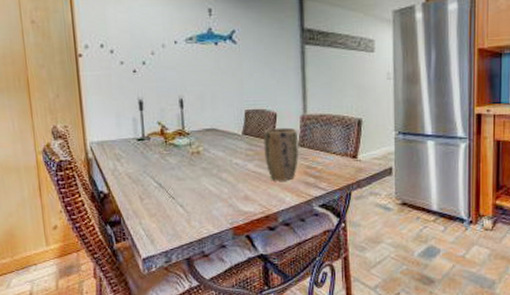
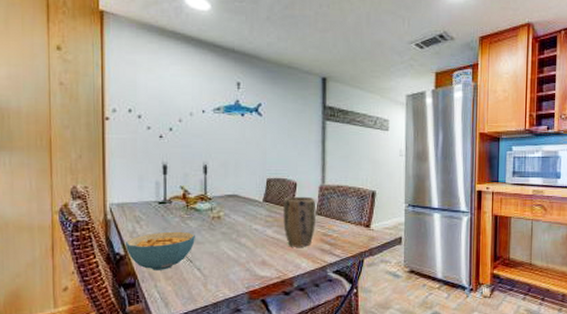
cereal bowl: none [107,168,176,208] -> present [125,231,195,270]

